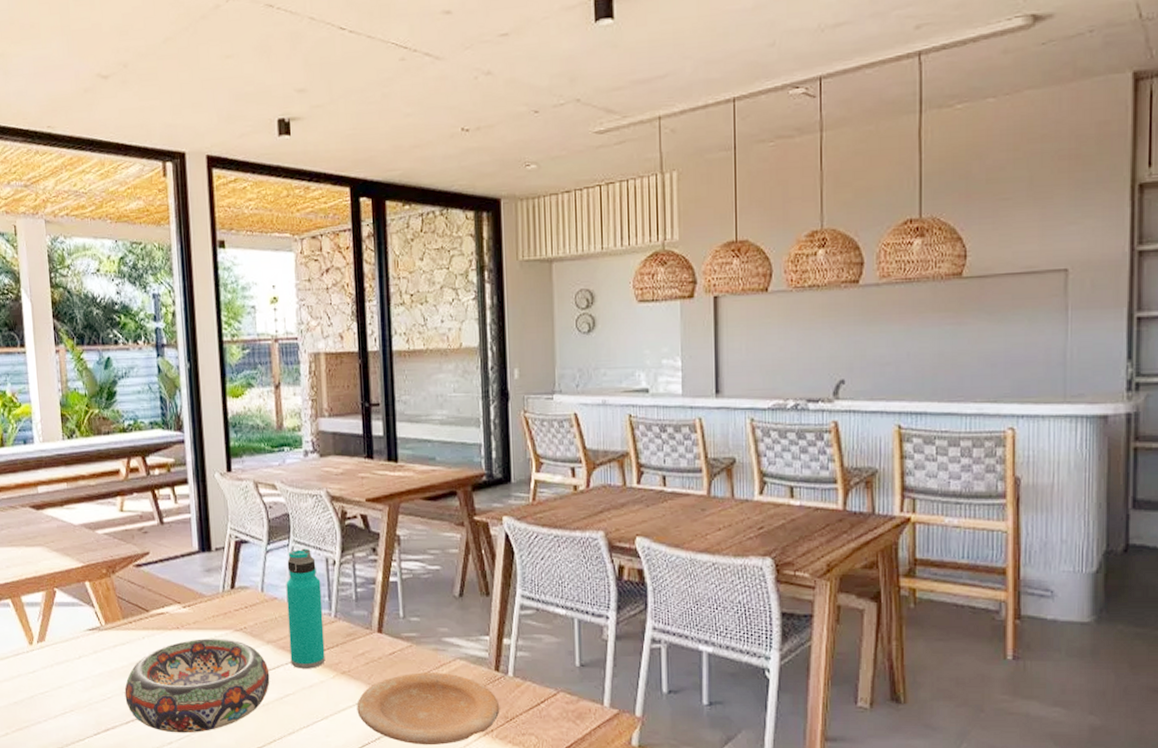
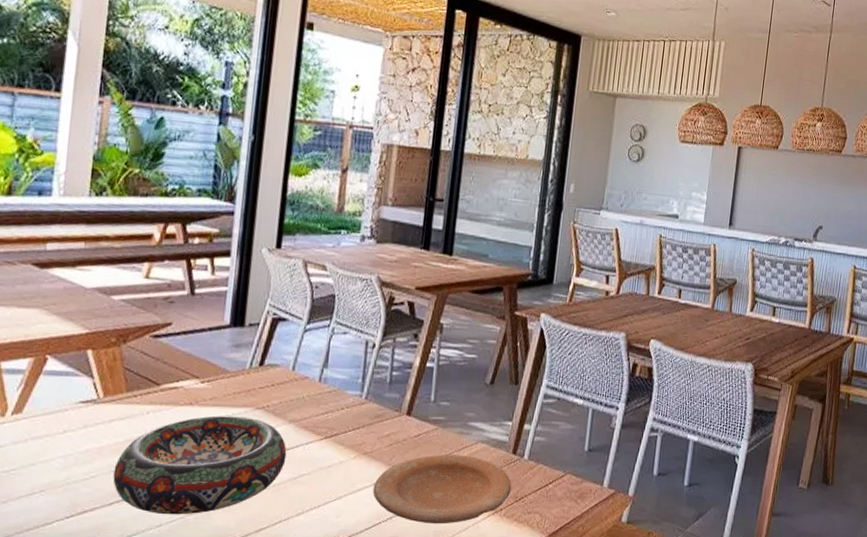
water bottle: present [286,548,325,669] -> none [311,330,357,449]

